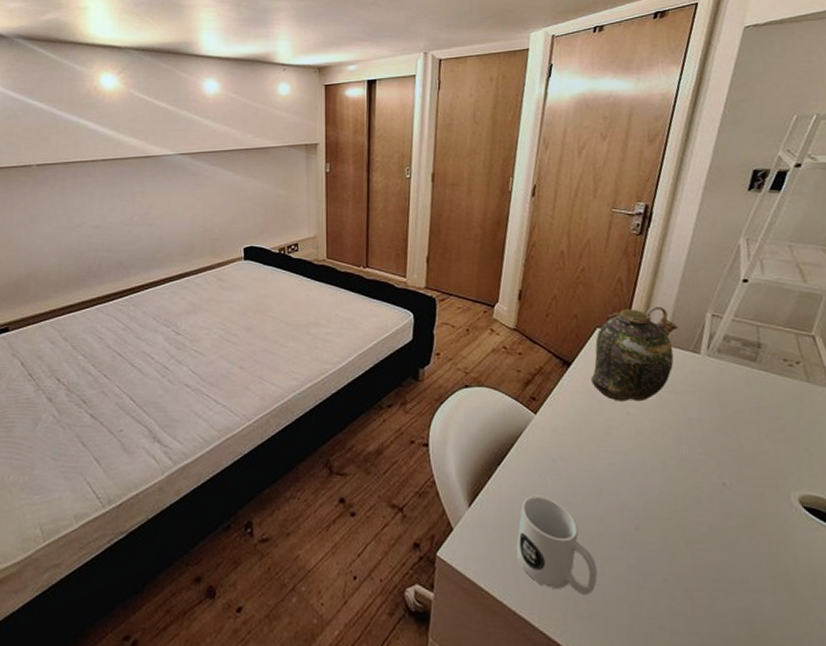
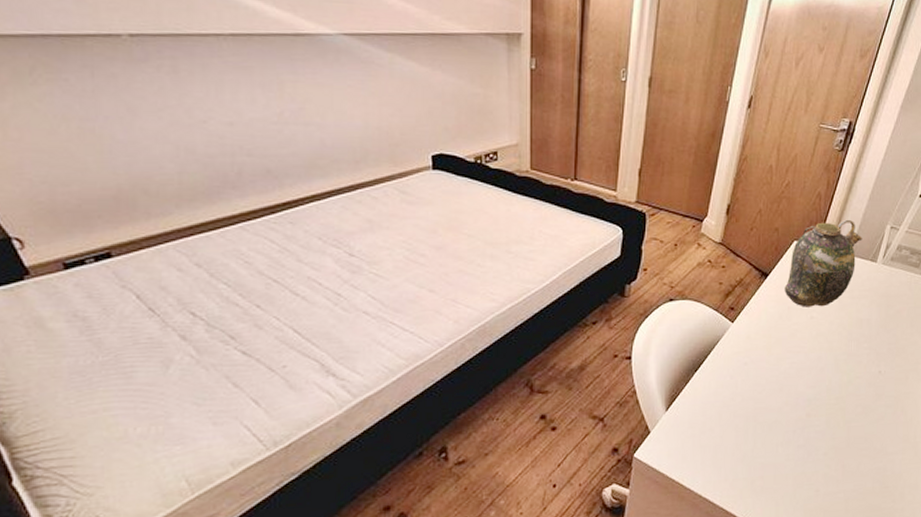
mug: present [516,495,598,596] -> none [706,395,772,475]

